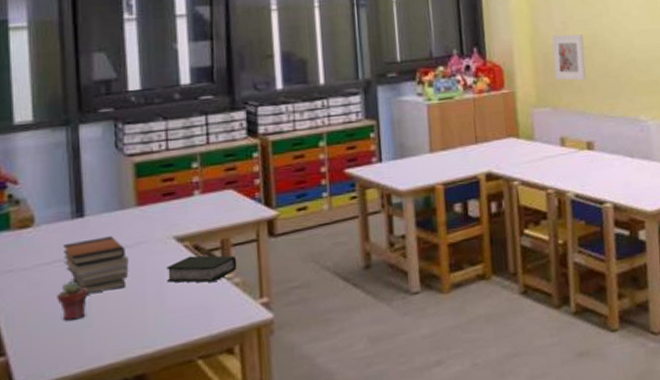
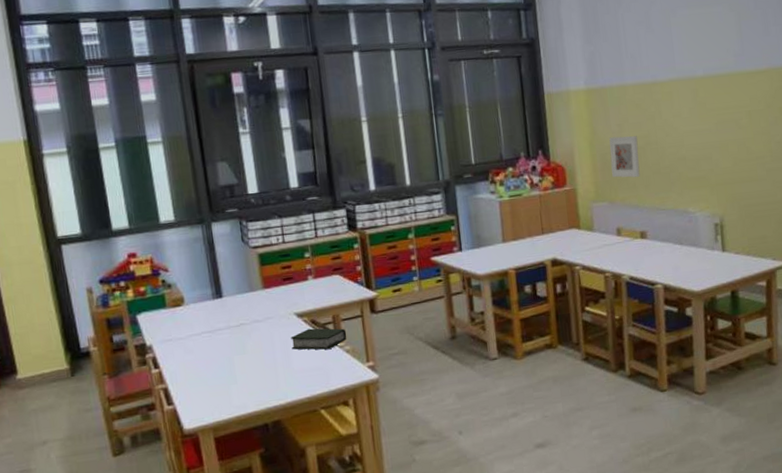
potted succulent: present [57,281,89,321] -> none [207,348,232,379]
book stack: present [63,236,129,293] -> none [208,313,262,358]

